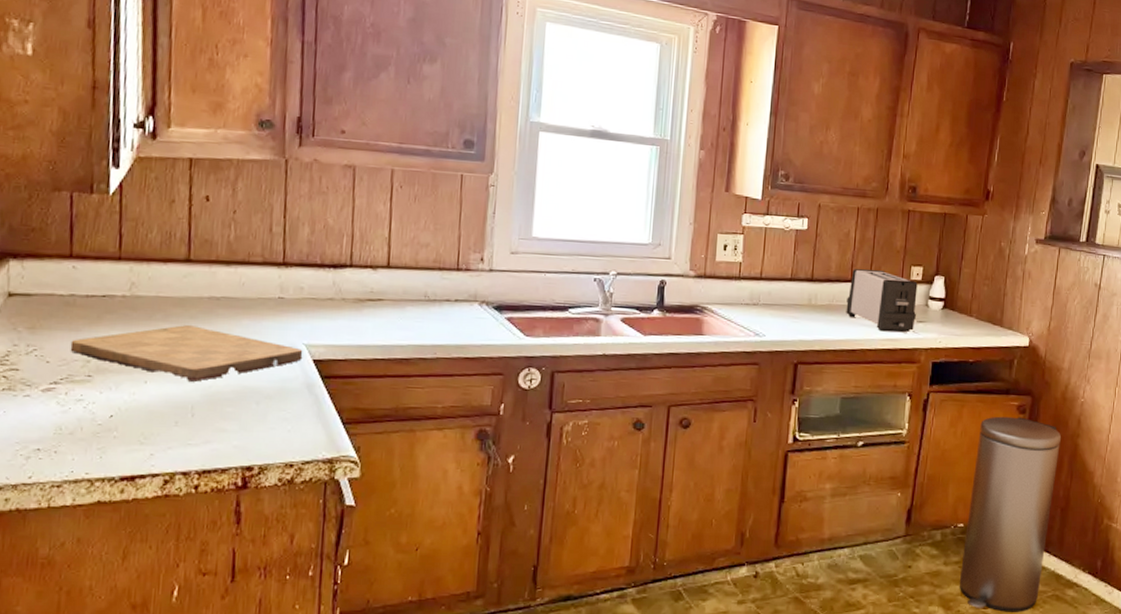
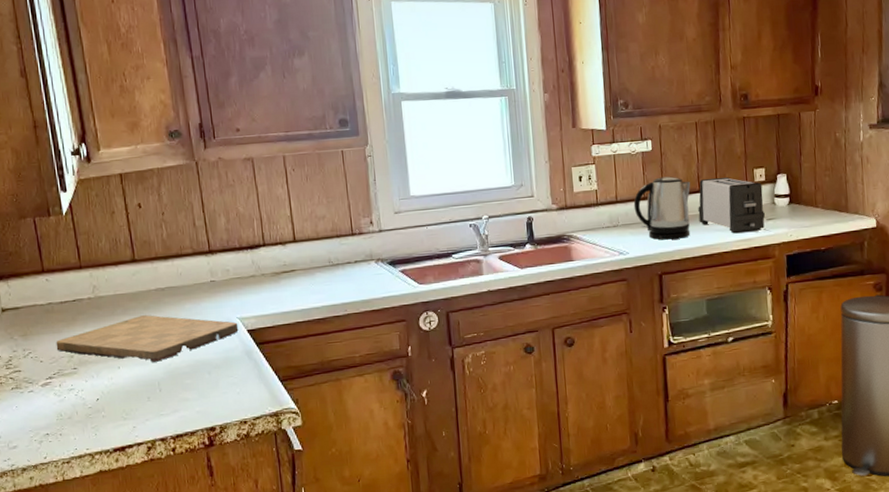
kettle: none [778,259,843,328] -> present [633,176,691,240]

